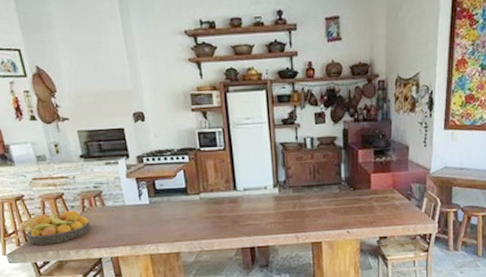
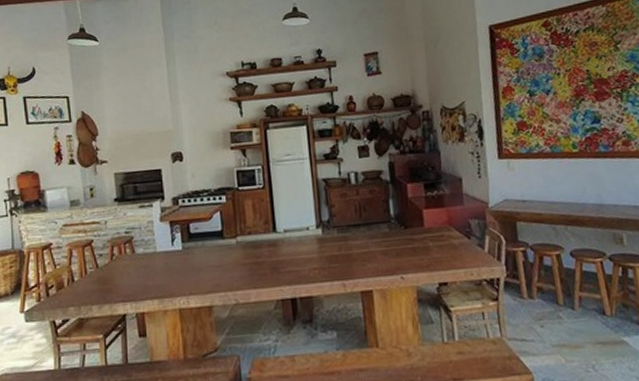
fruit bowl: present [26,210,91,245] -> none [48,258,117,300]

